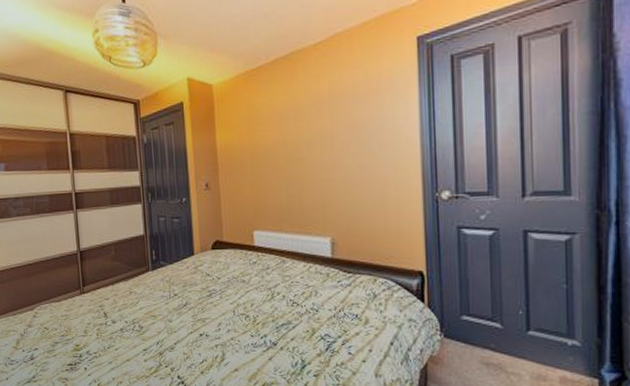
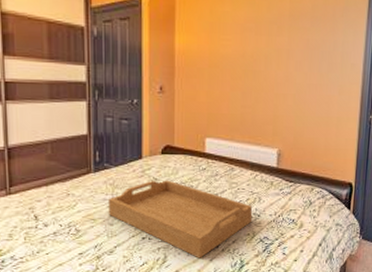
serving tray: none [166,275,310,357] -> present [108,180,253,258]

